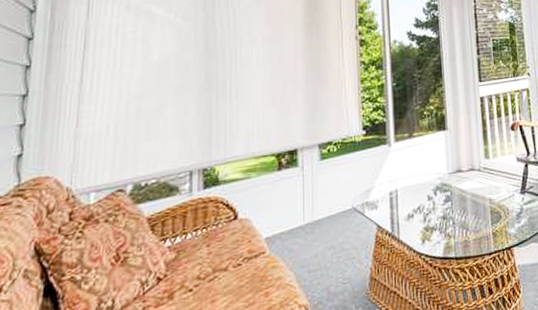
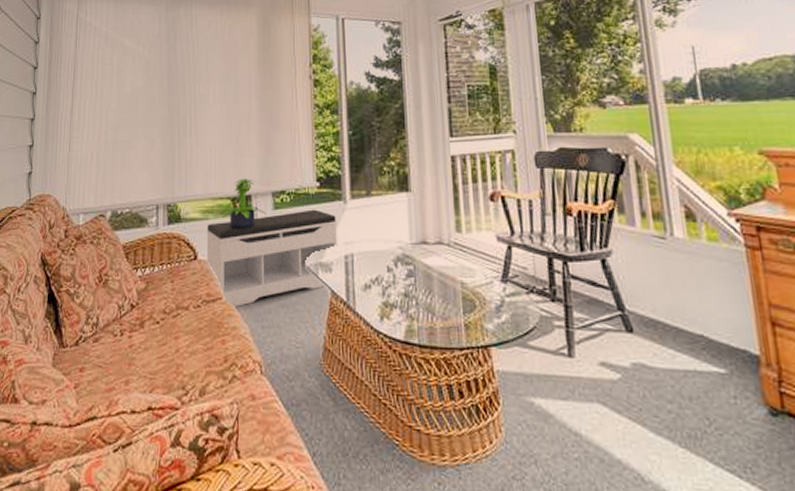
bench: none [248,155,382,260] -> present [206,209,337,308]
potted plant: none [264,134,312,183] -> present [221,179,266,228]

